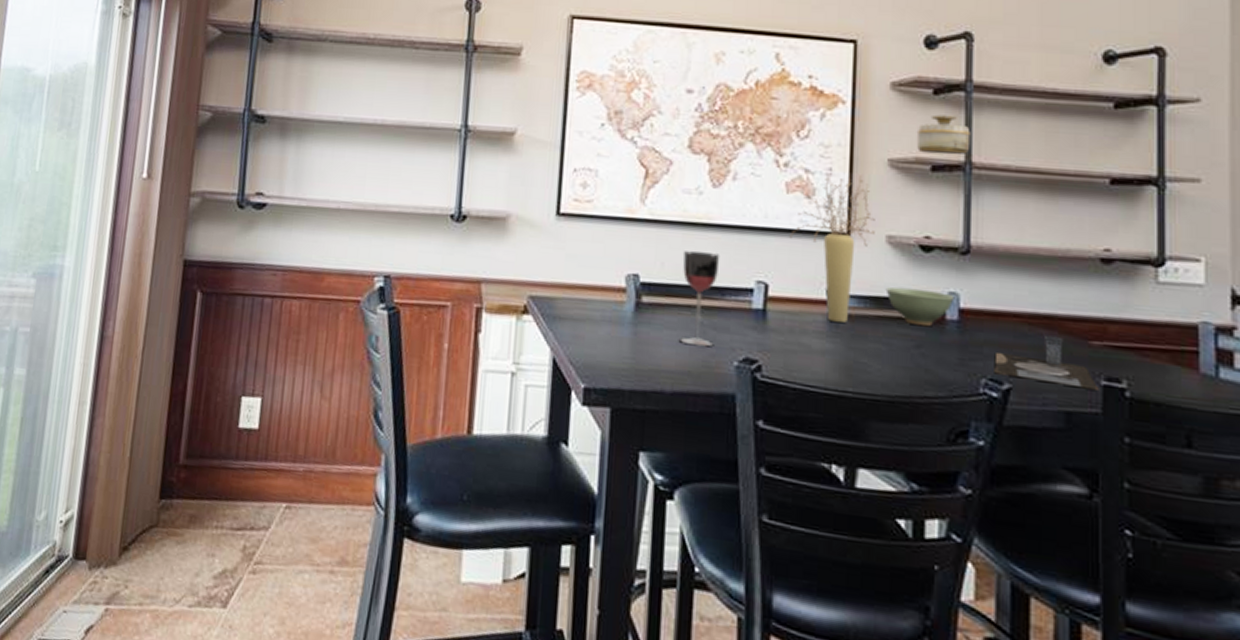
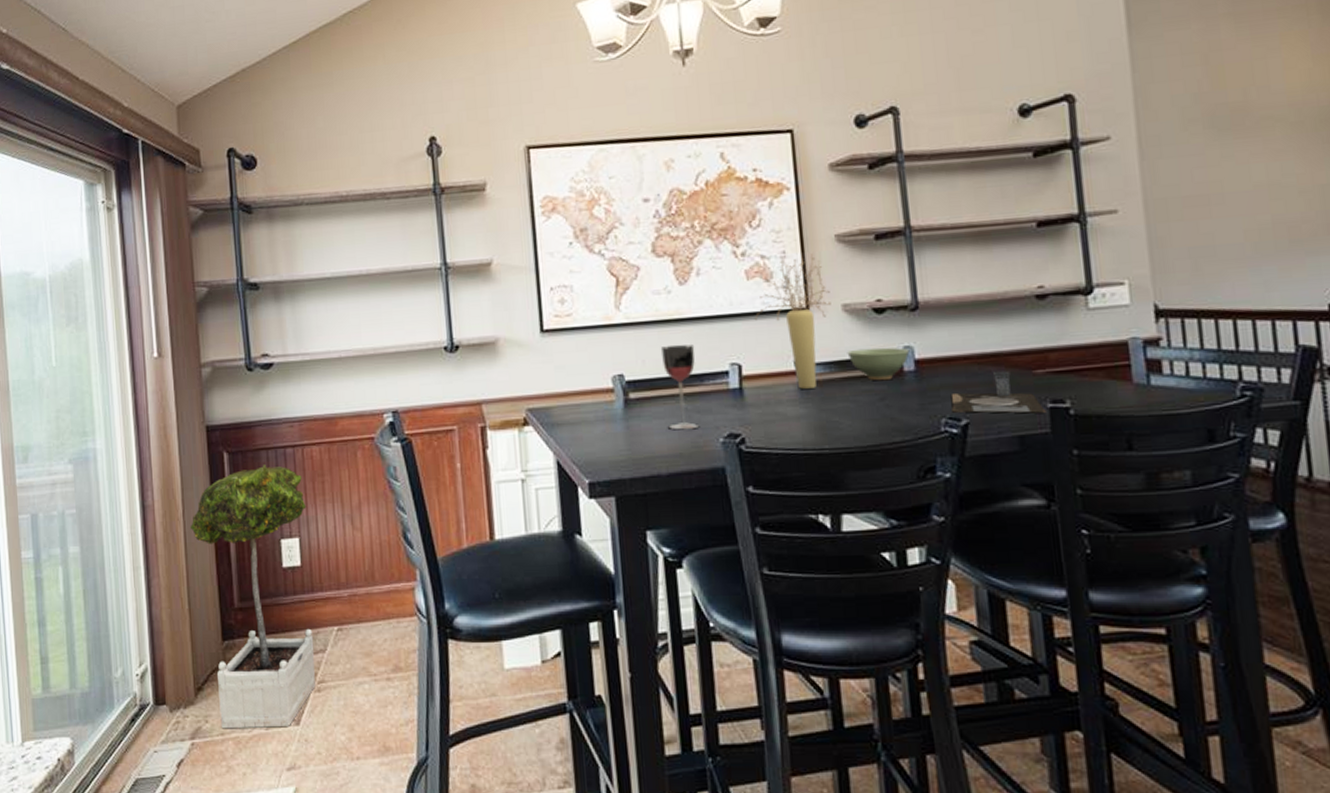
potted tree: none [140,311,276,609] -> present [190,465,316,729]
decorative jar: present [916,114,971,155] -> none [857,186,908,225]

